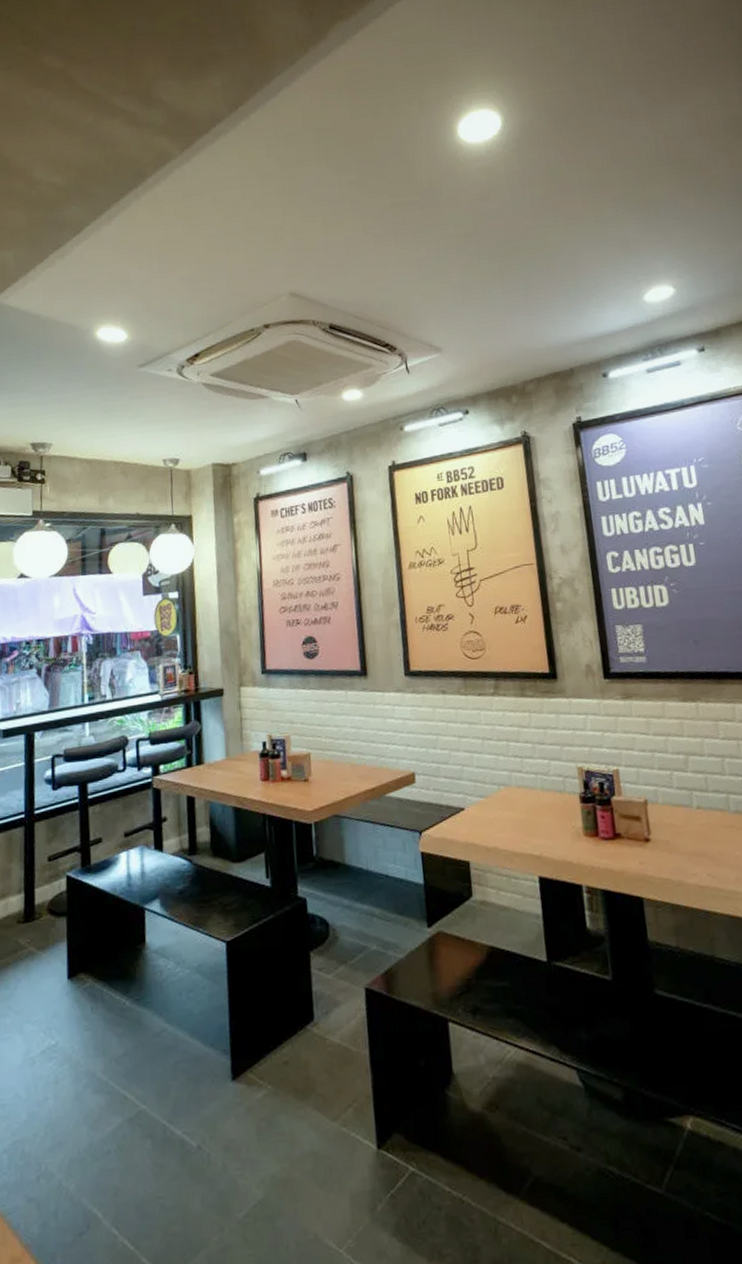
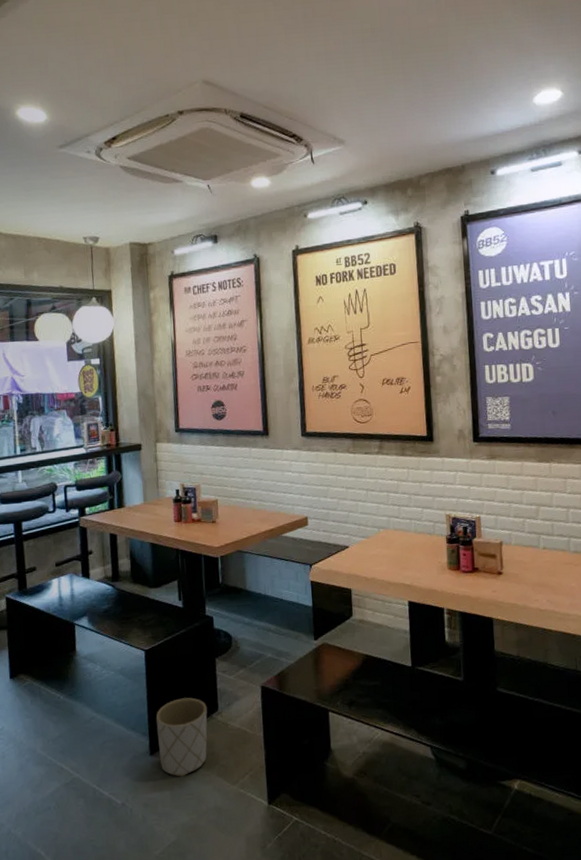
planter: none [238,1003,301,1110] -> present [155,697,208,777]

